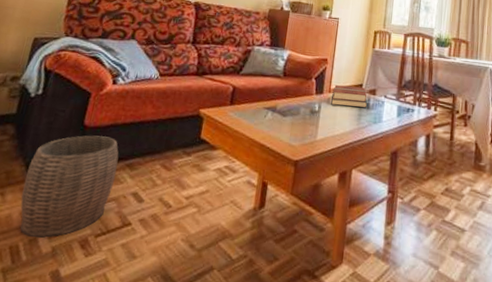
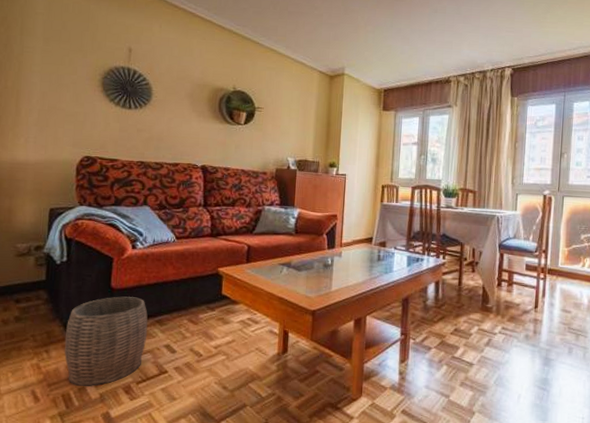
books: present [331,85,368,109] -> none [343,239,378,260]

